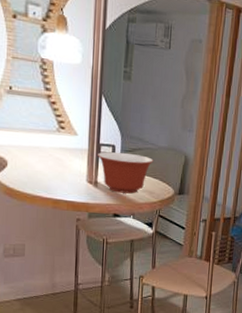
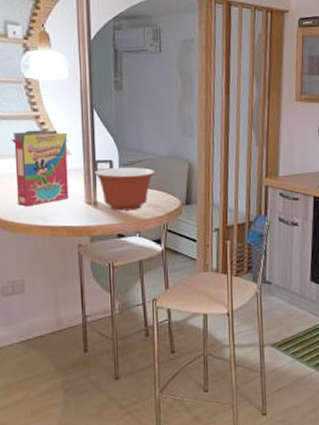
cereal box: none [23,107,77,179] -> present [11,130,69,207]

